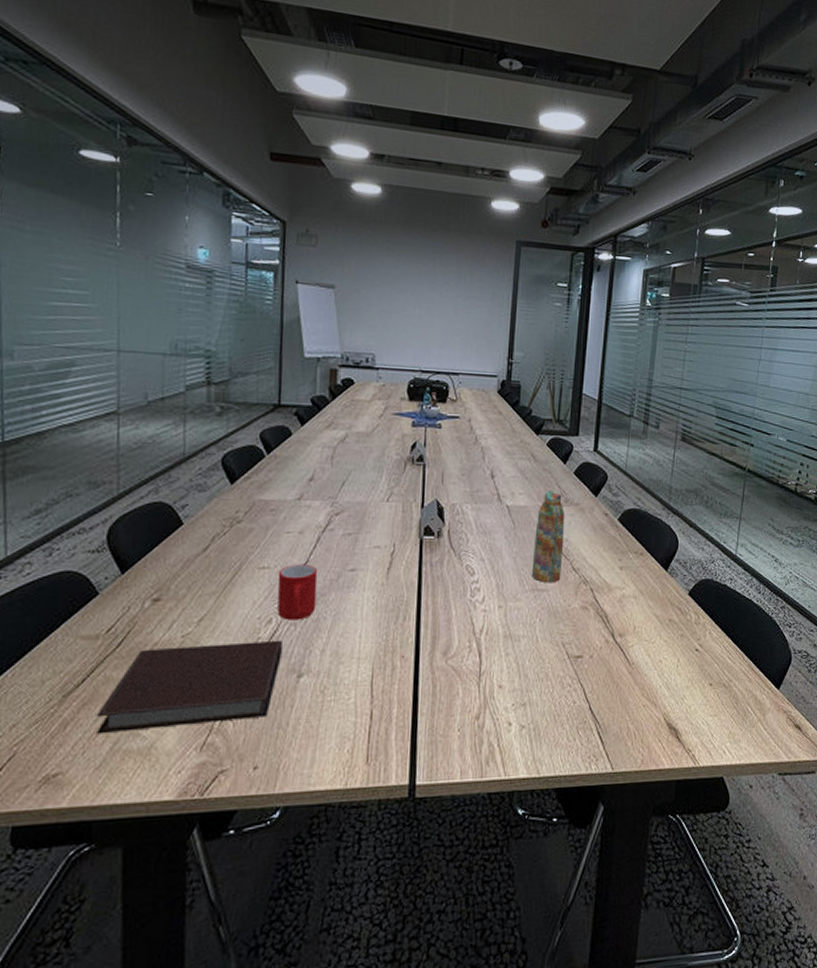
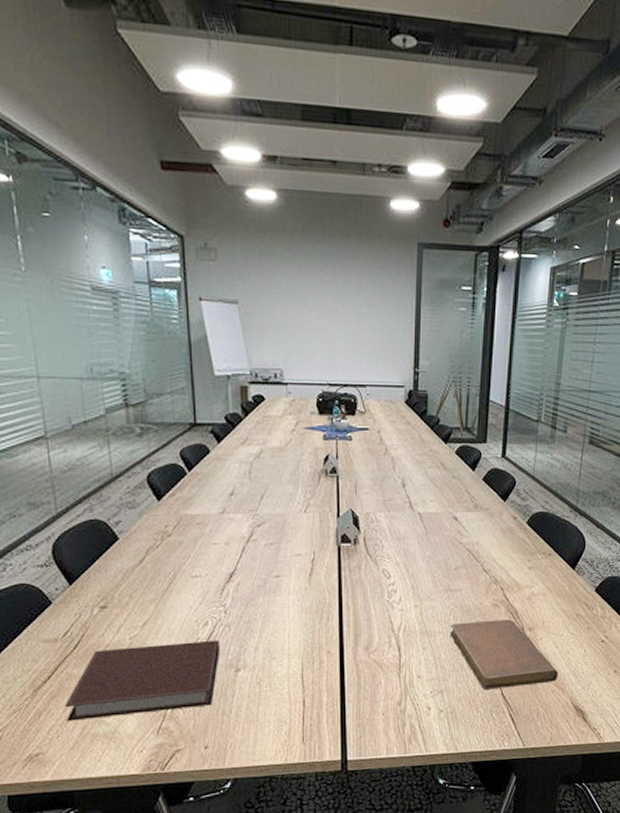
cup: present [277,563,318,621] -> none [209,572,247,623]
water bottle: present [531,490,566,582] -> none [444,497,475,583]
notebook: none [535,623,651,704] -> present [450,619,559,690]

